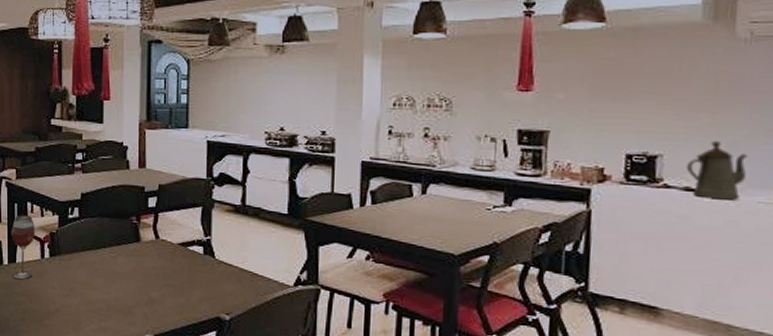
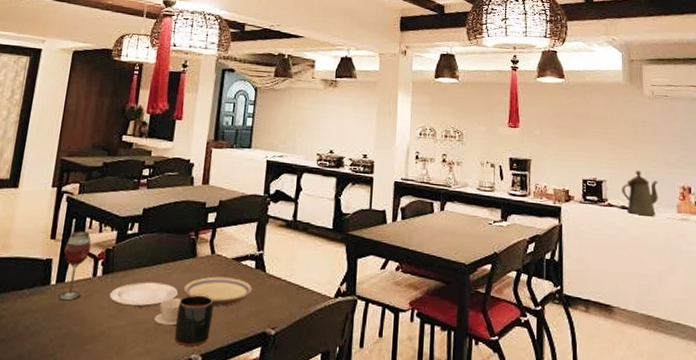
plate: none [59,264,126,288] -> present [109,282,179,307]
teacup: none [105,280,129,307] -> present [154,298,181,326]
mug: none [126,278,164,327] -> present [174,294,214,346]
plate: none [132,261,202,289] -> present [184,276,252,305]

